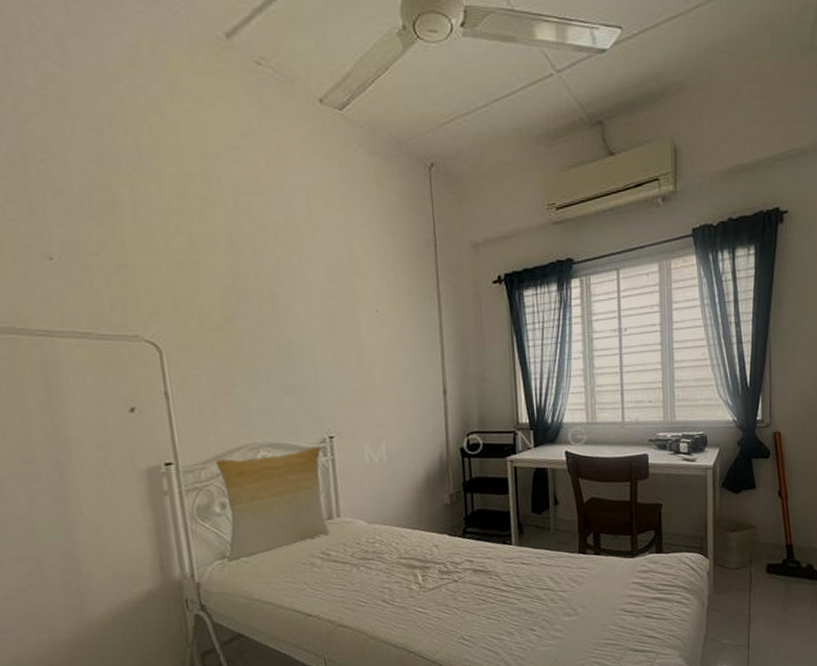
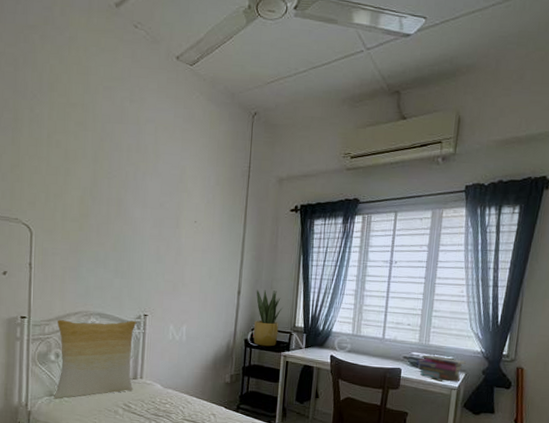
planter: none [465,383,502,454] -> present [253,289,284,347]
books: none [663,433,718,460] -> present [416,355,466,382]

